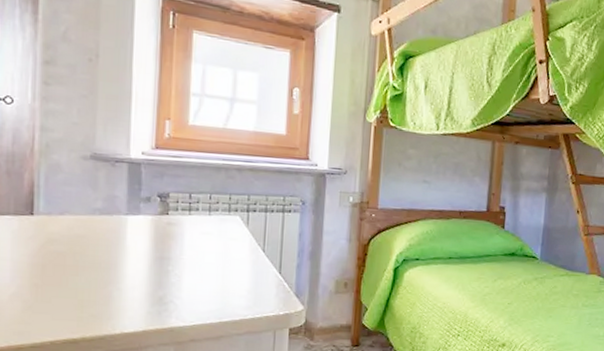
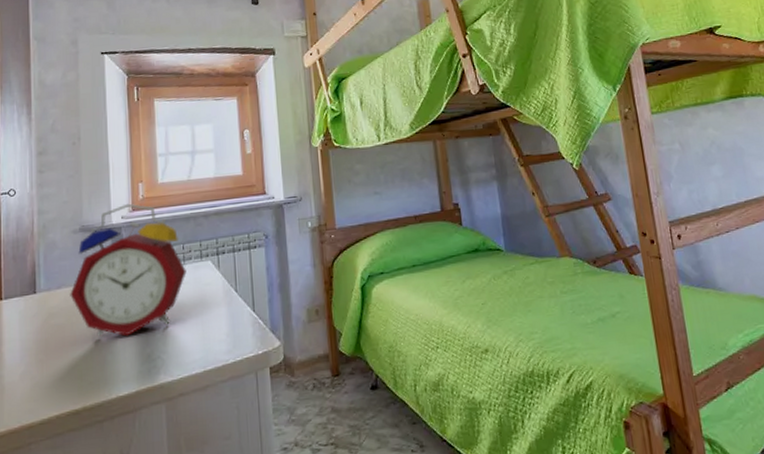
alarm clock: none [74,139,211,276] -> present [70,203,187,337]

